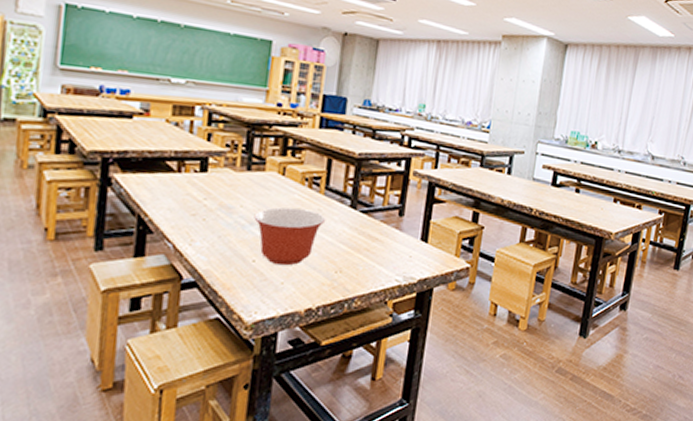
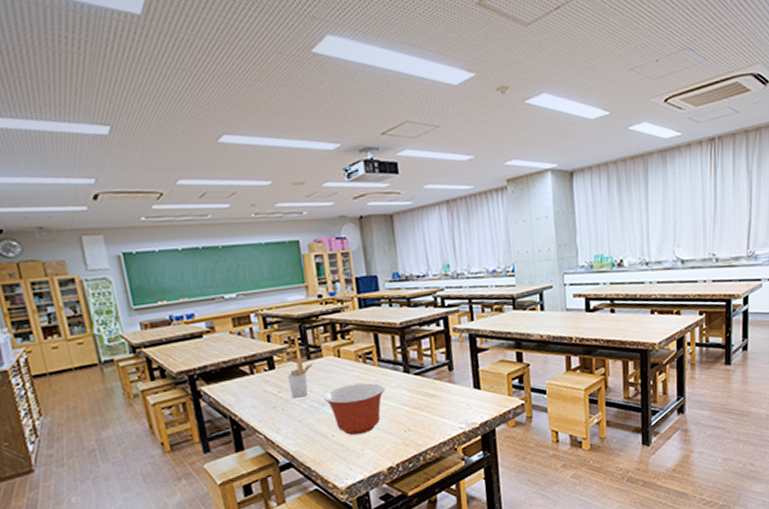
utensil holder: none [217,169,254,210] -> present [287,361,314,398]

